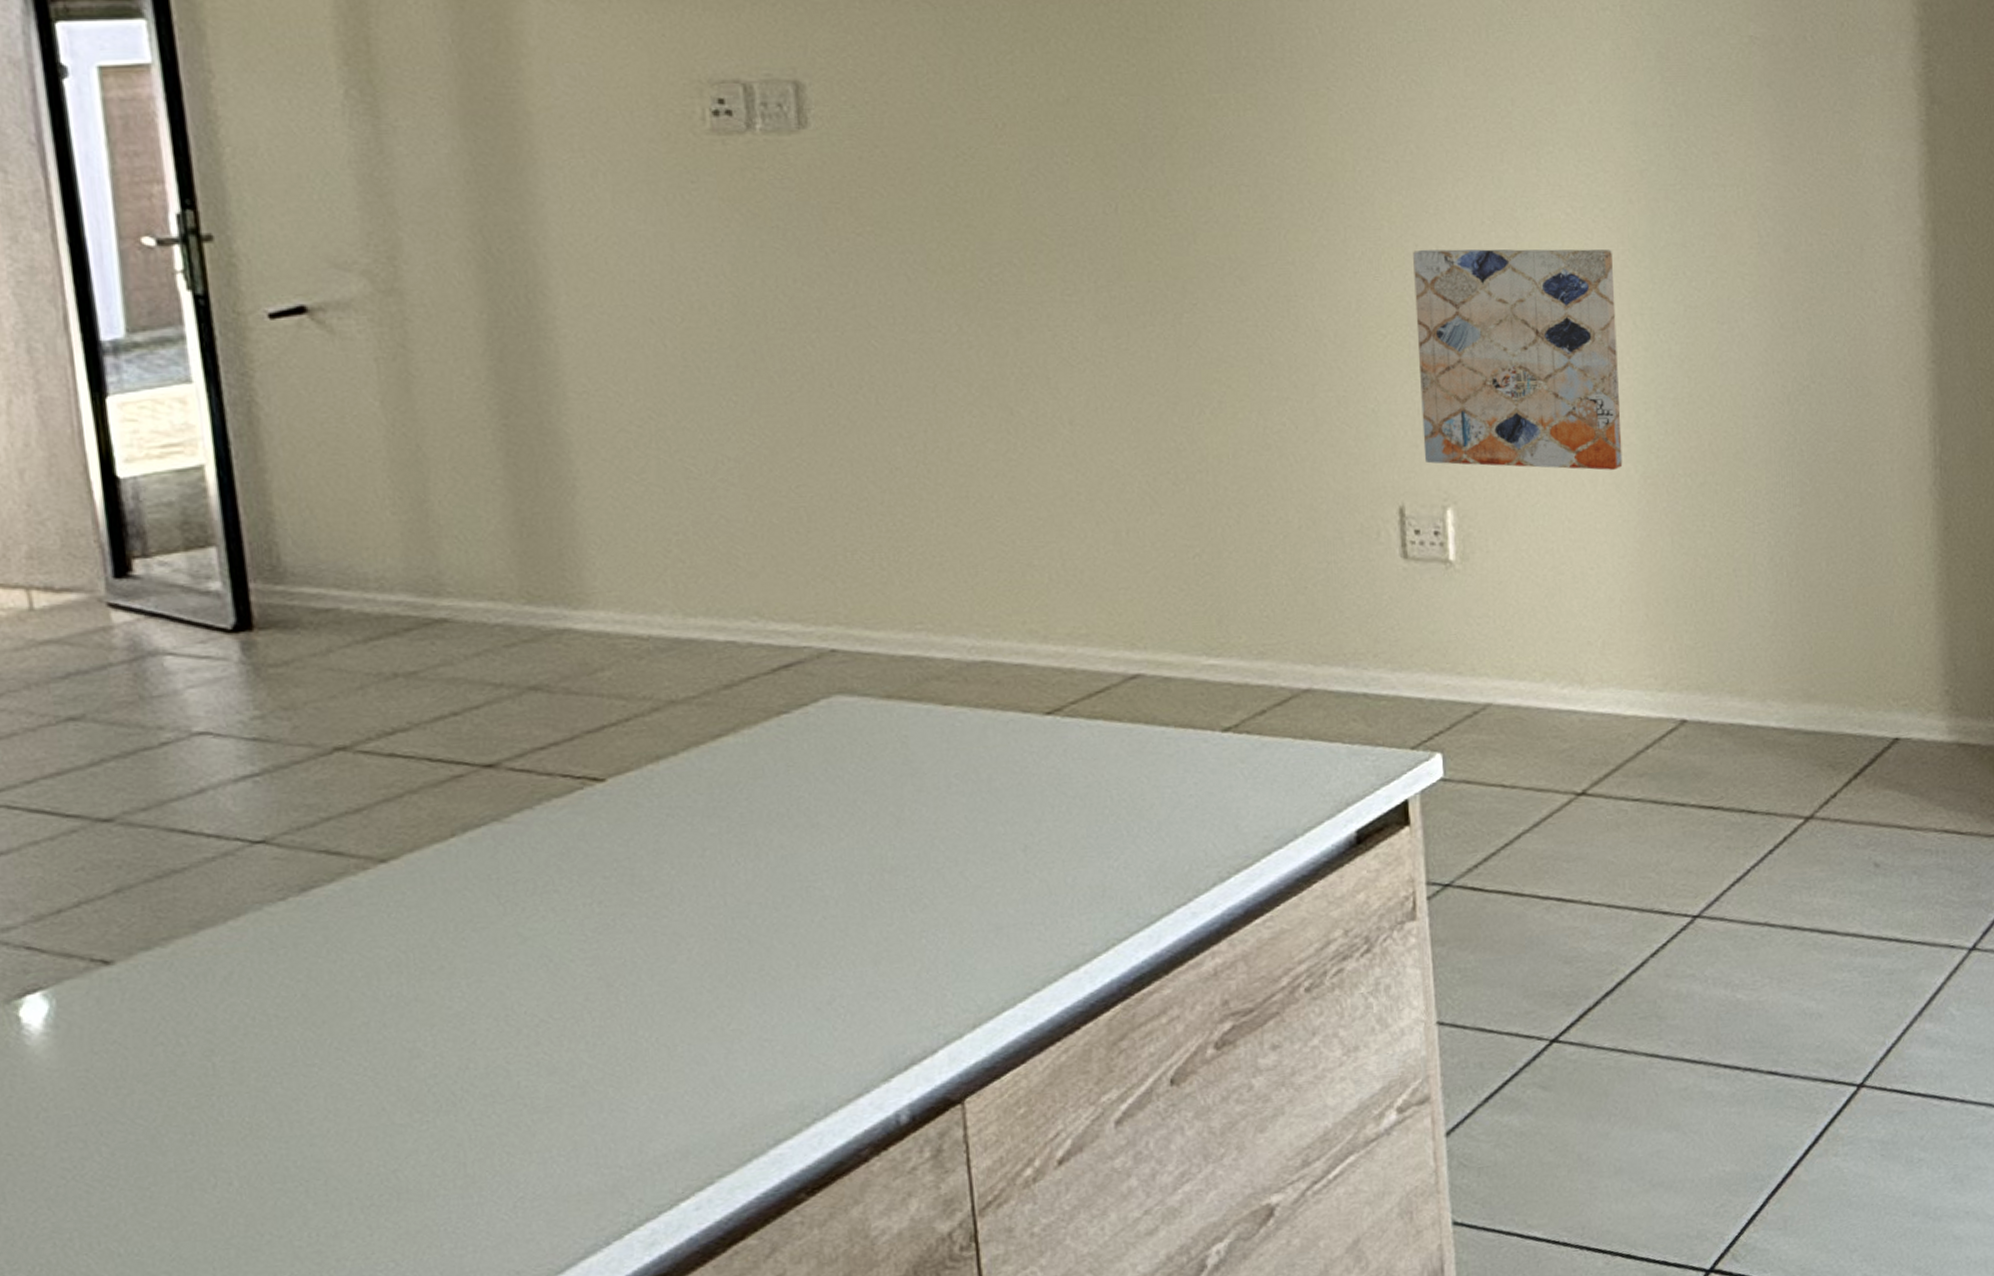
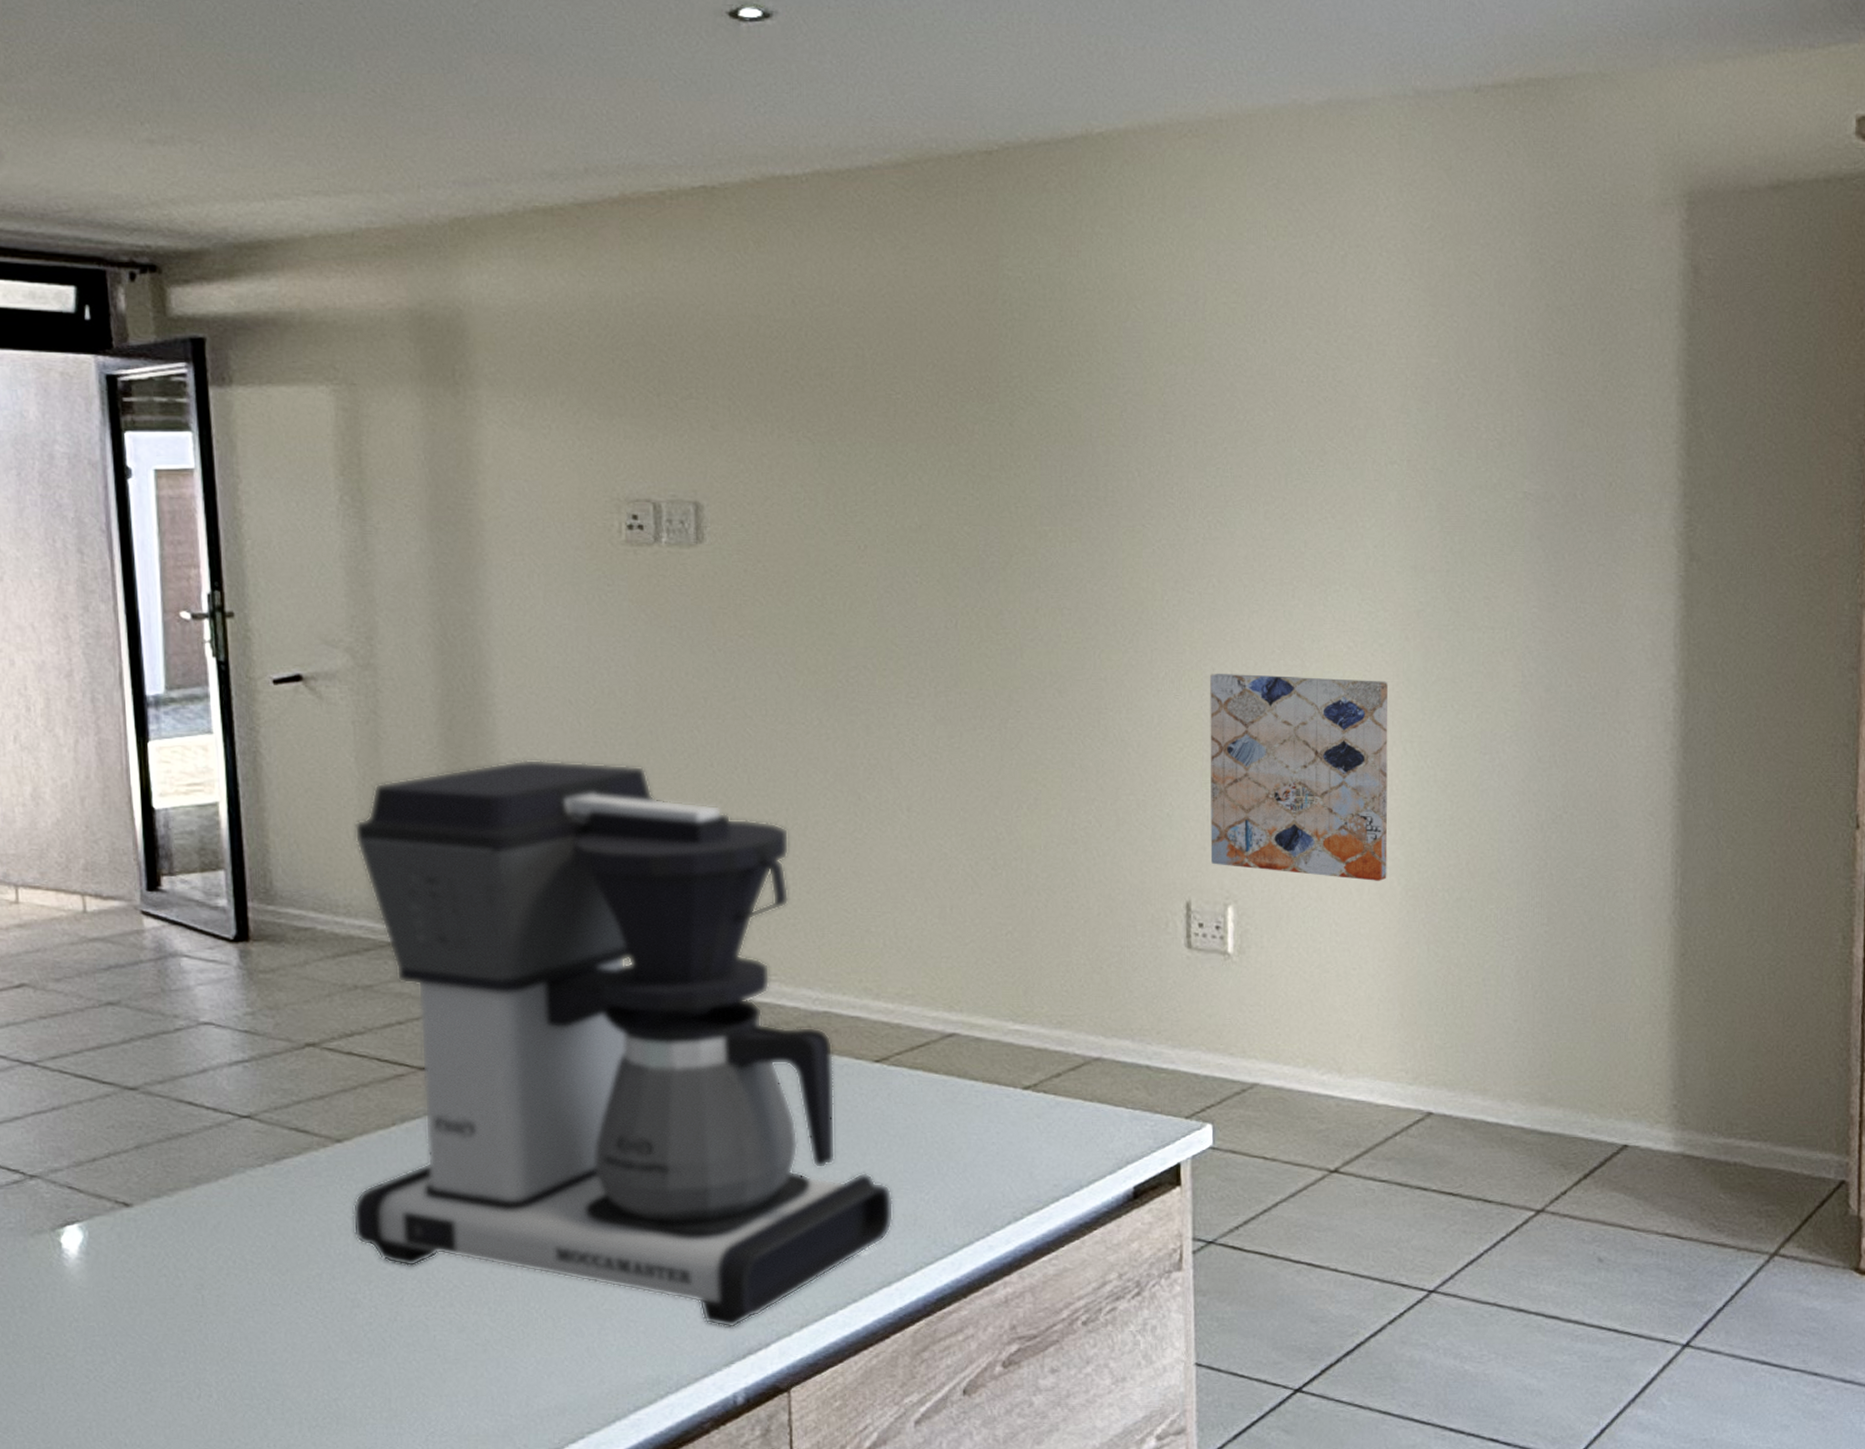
coffee maker: none [384,390,1078,1037] -> present [352,759,894,1329]

